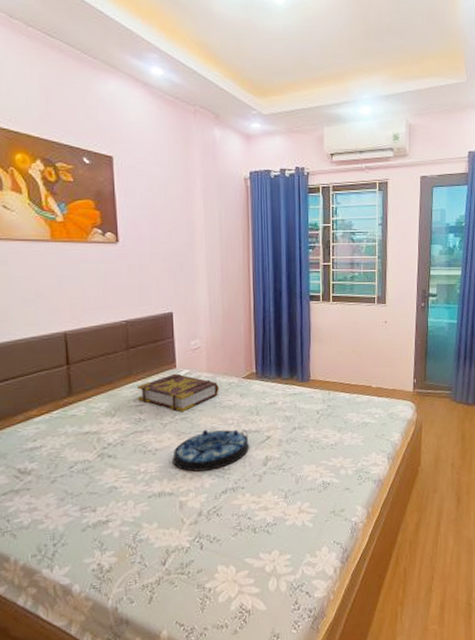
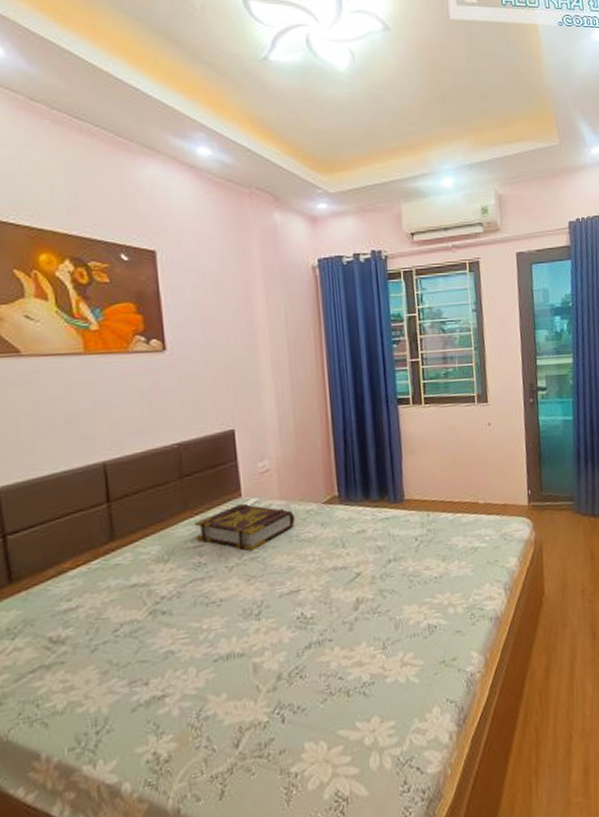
serving tray: present [173,429,249,472] -> none [242,567,336,625]

